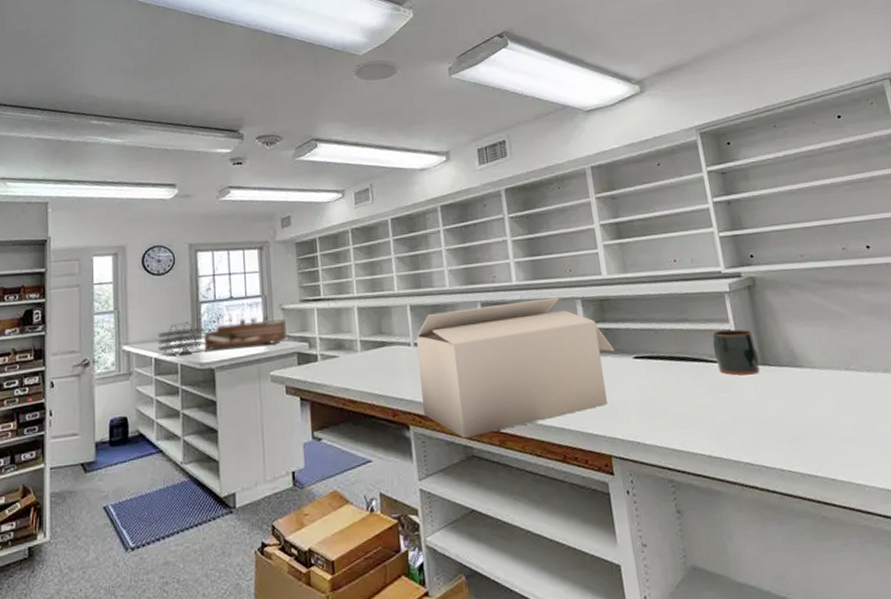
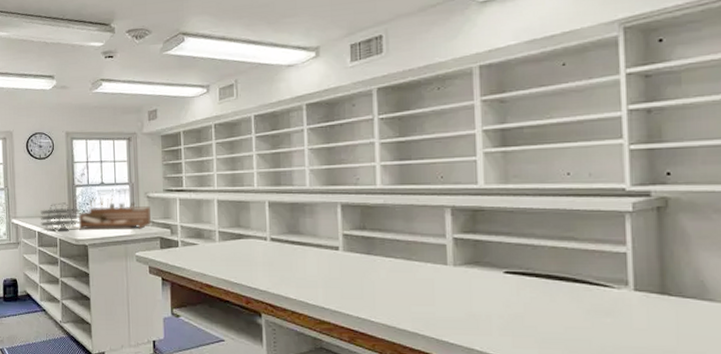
cardboard box: present [415,297,615,439] -> none [272,204,483,331]
mug: present [712,329,760,376] -> none [601,252,658,303]

